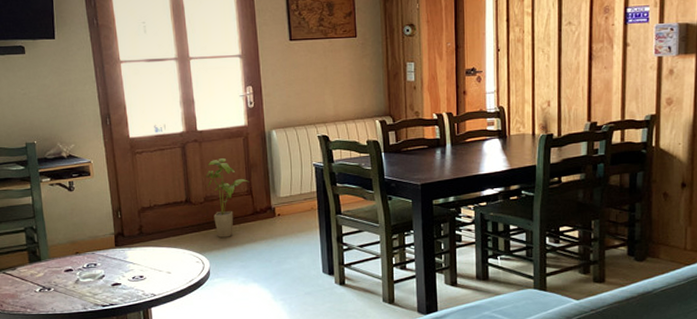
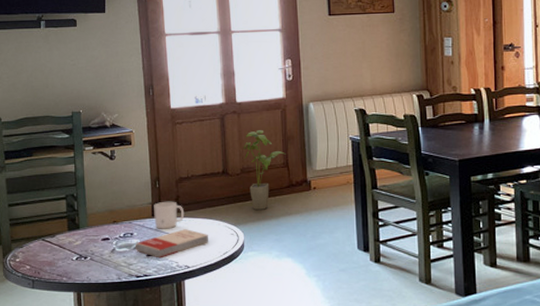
book: none [99,258,174,287] -> present [134,229,208,257]
mug: none [117,231,149,259] -> present [154,201,185,229]

